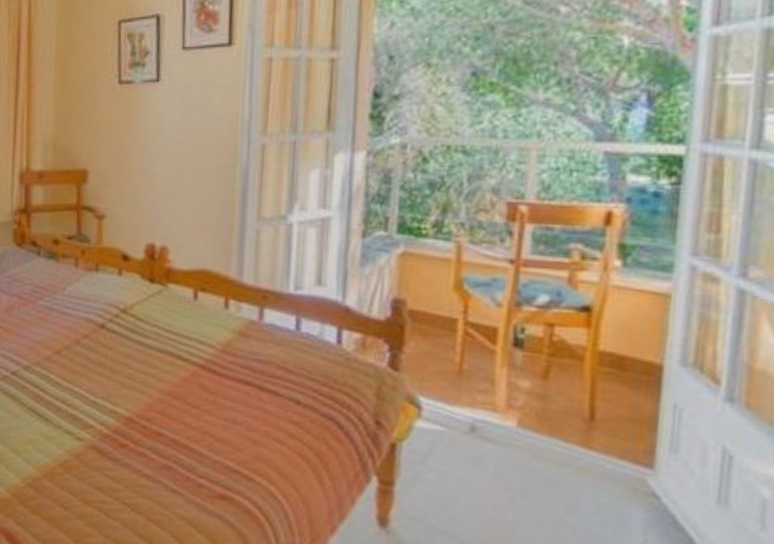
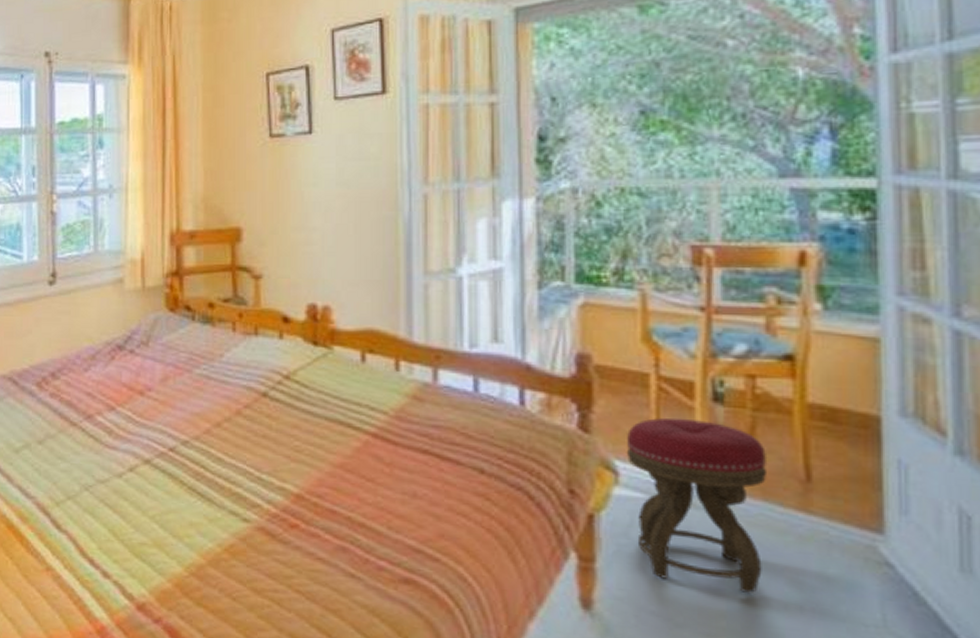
stool: none [430,359,557,517] -> present [626,417,766,593]

